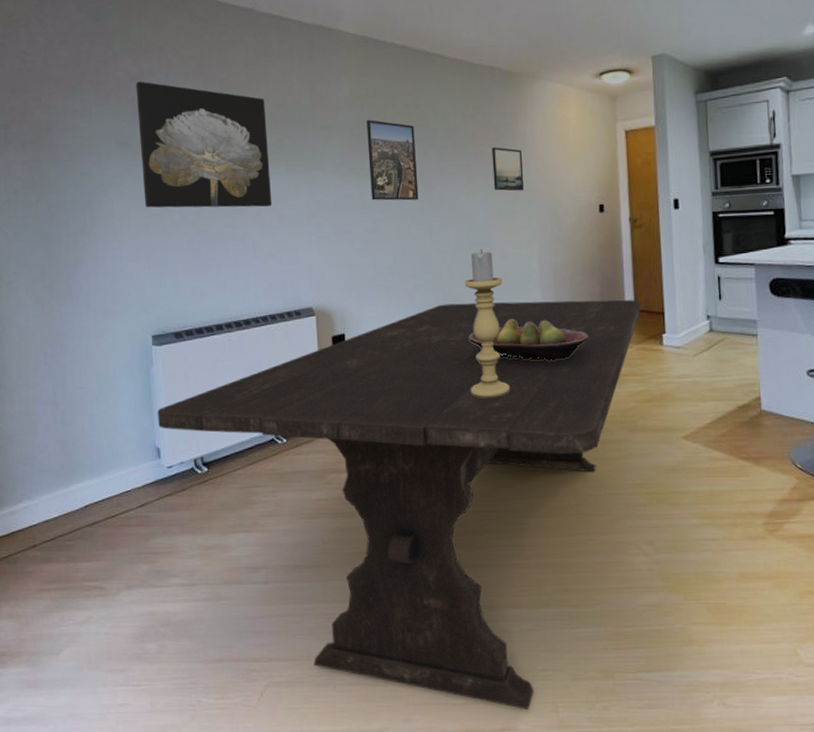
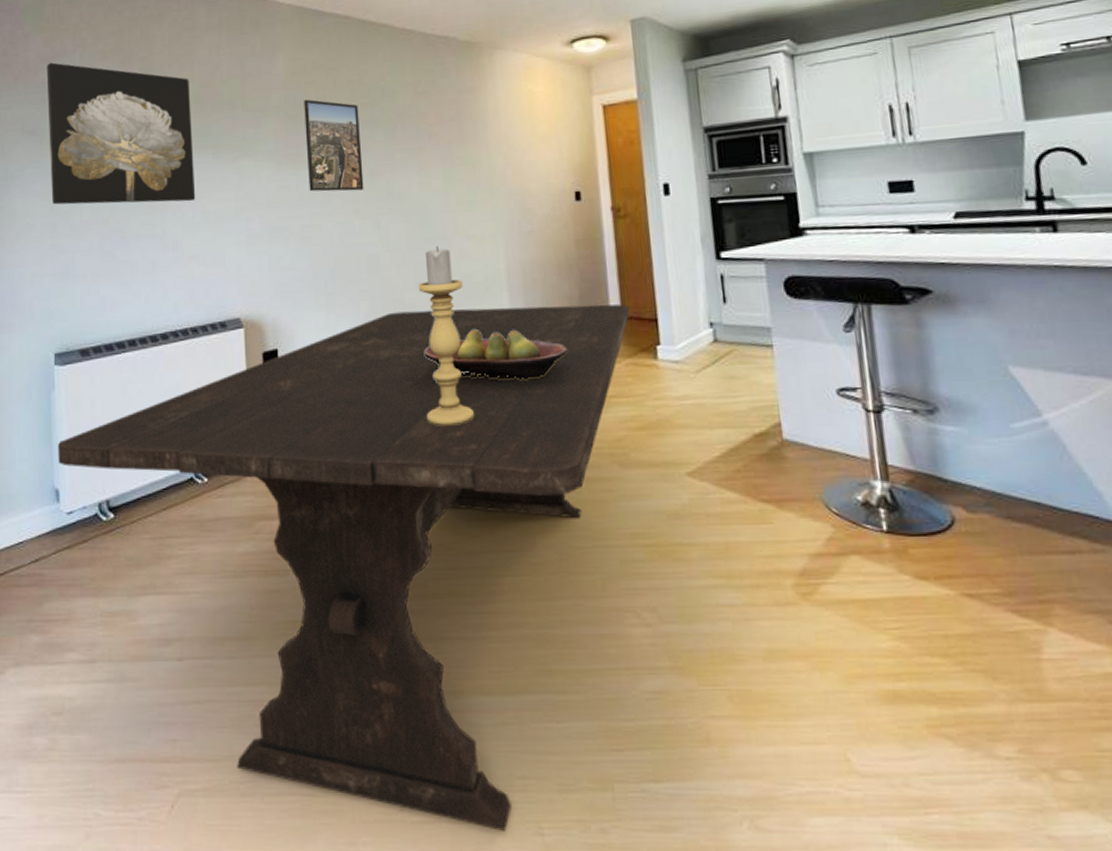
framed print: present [492,147,525,191] -> none [447,127,487,178]

